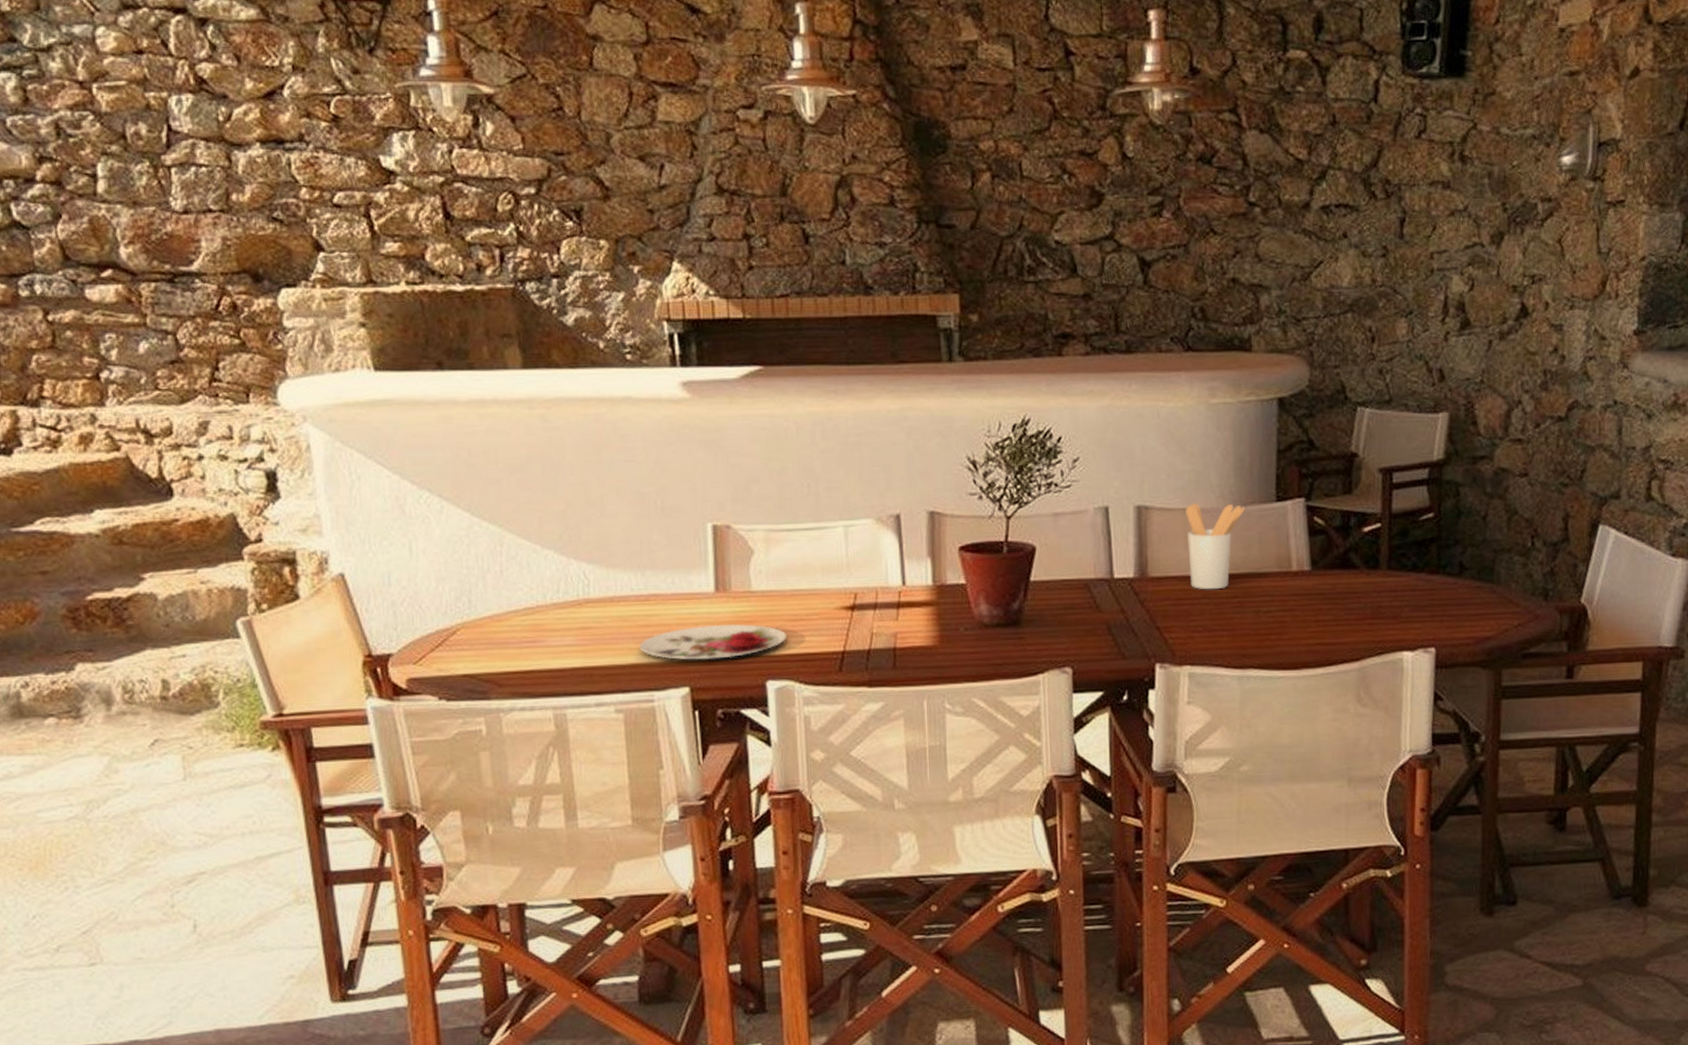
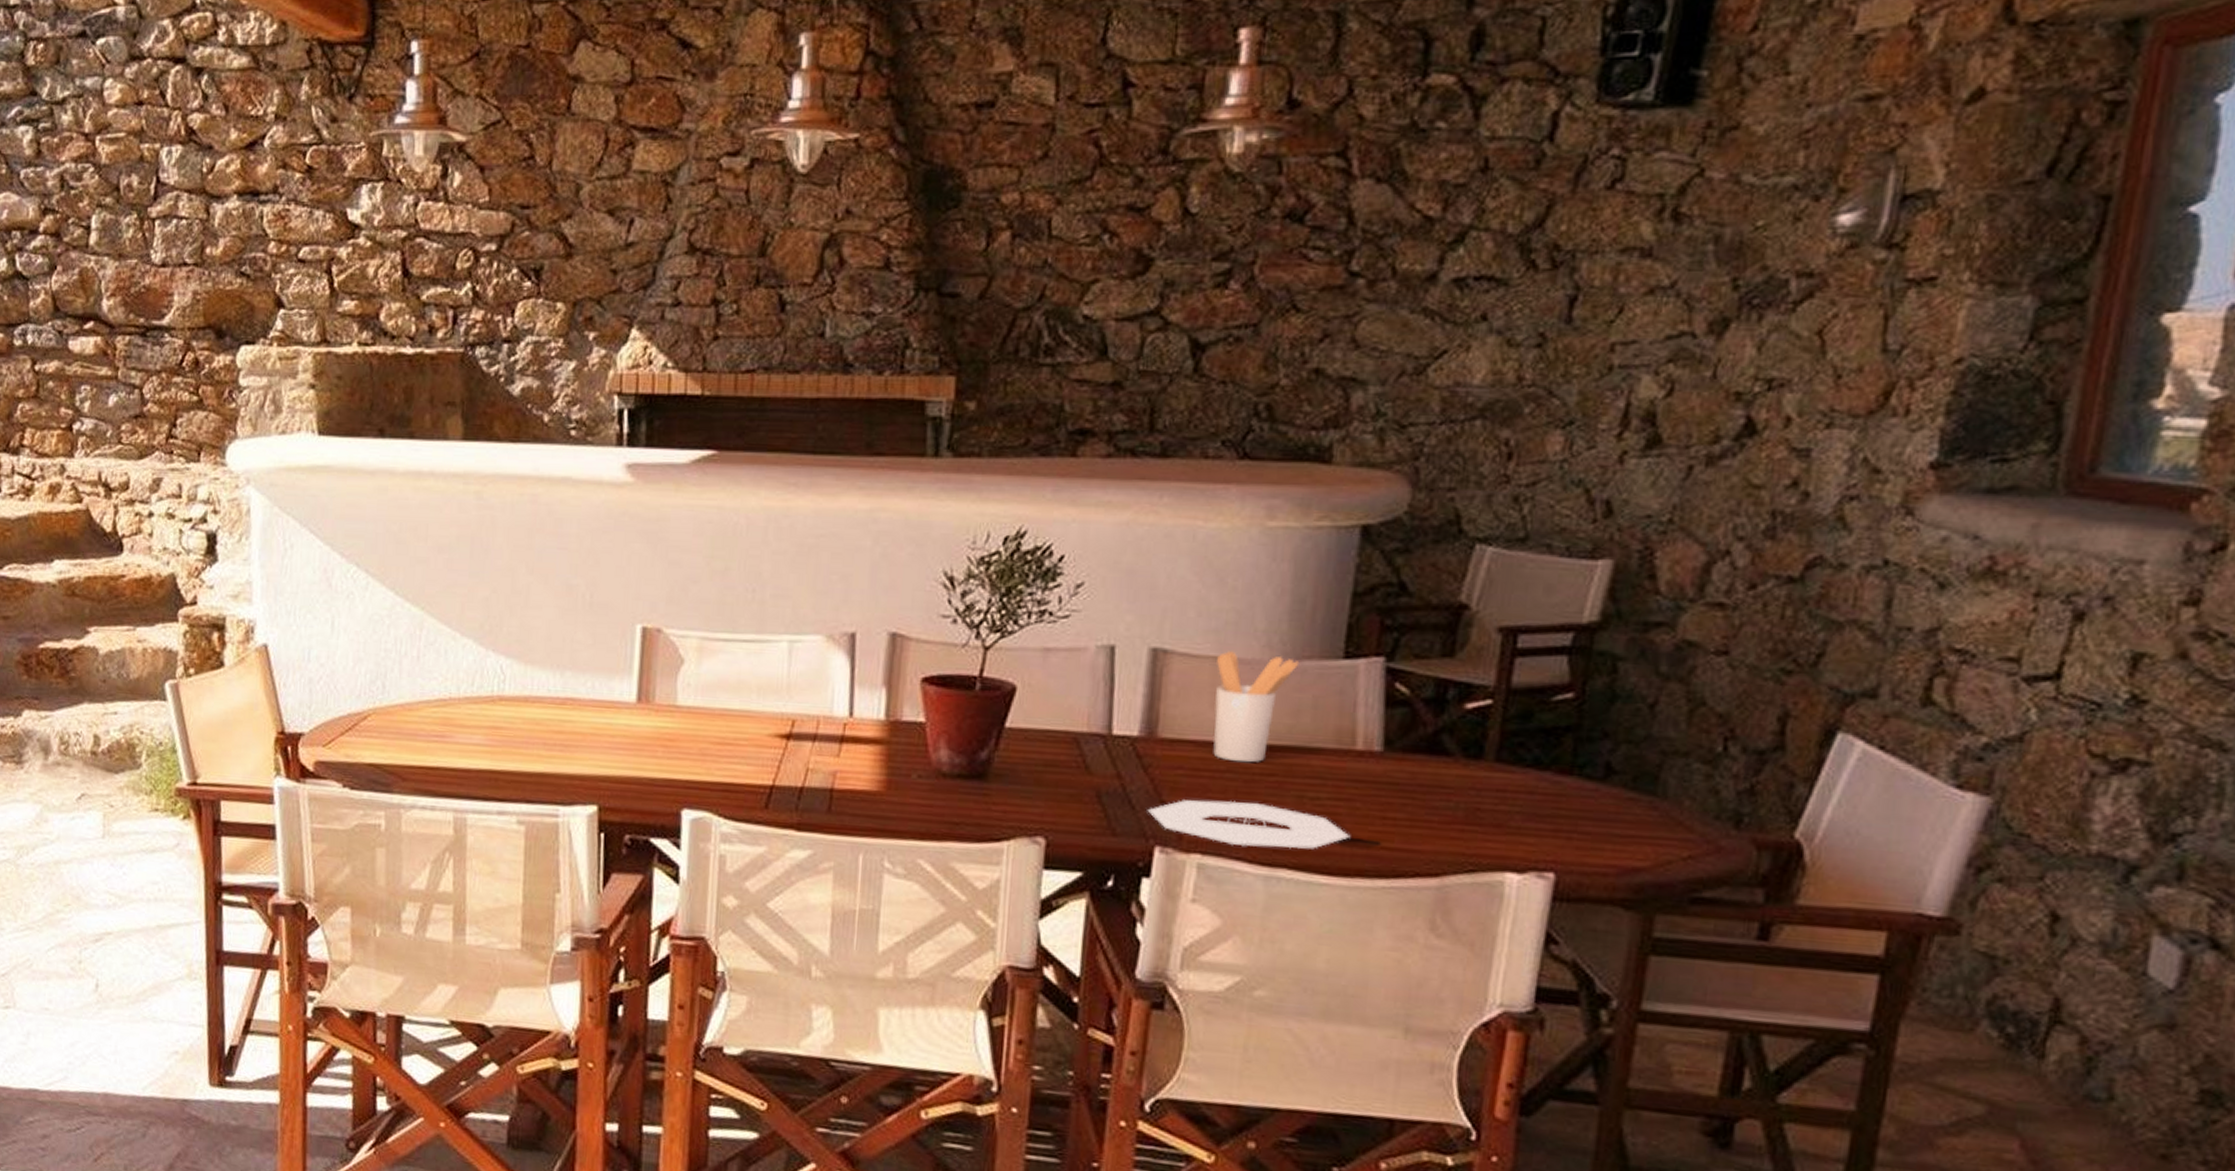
plate: present [639,624,786,660] -> none [549,739,710,778]
plate: none [1147,620,1296,656] -> present [1147,800,1351,849]

